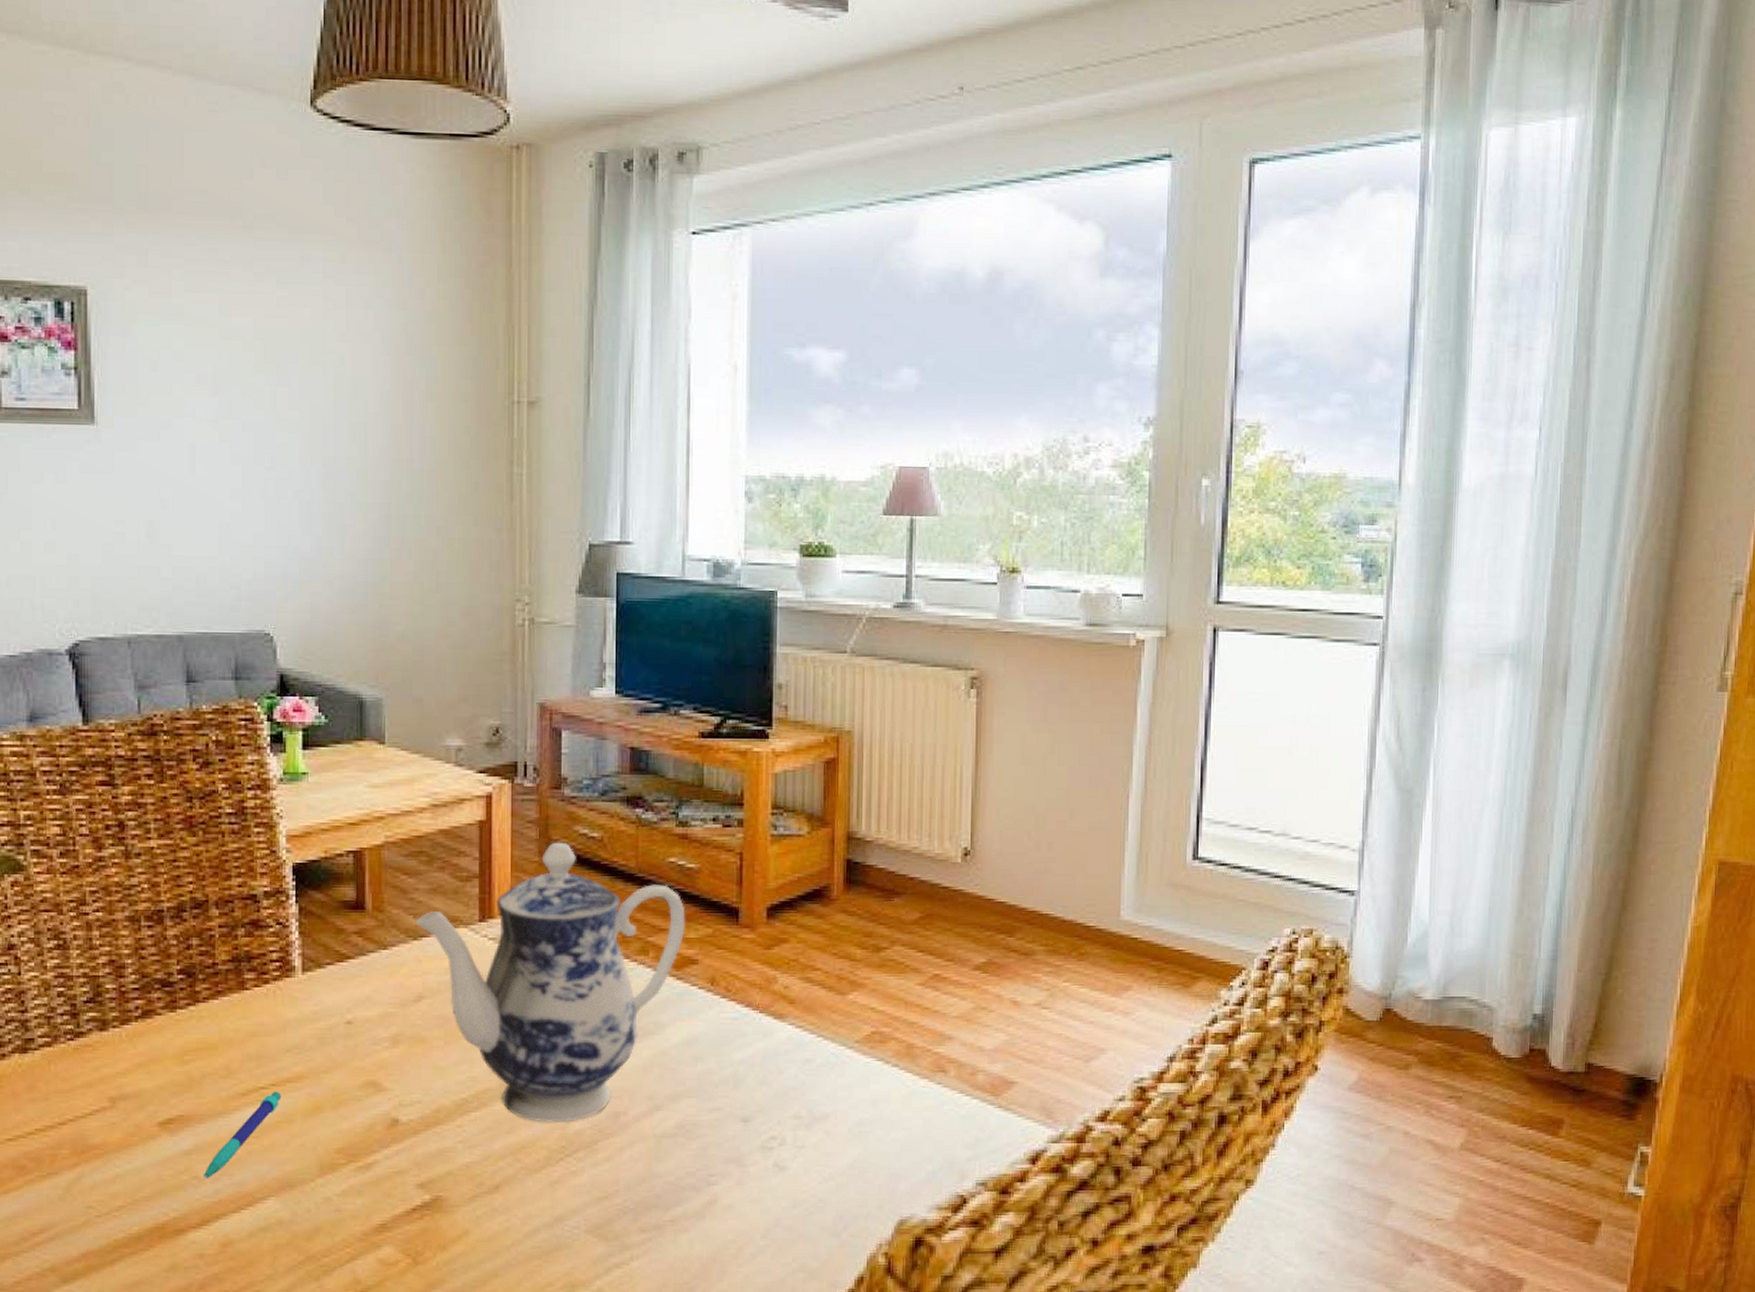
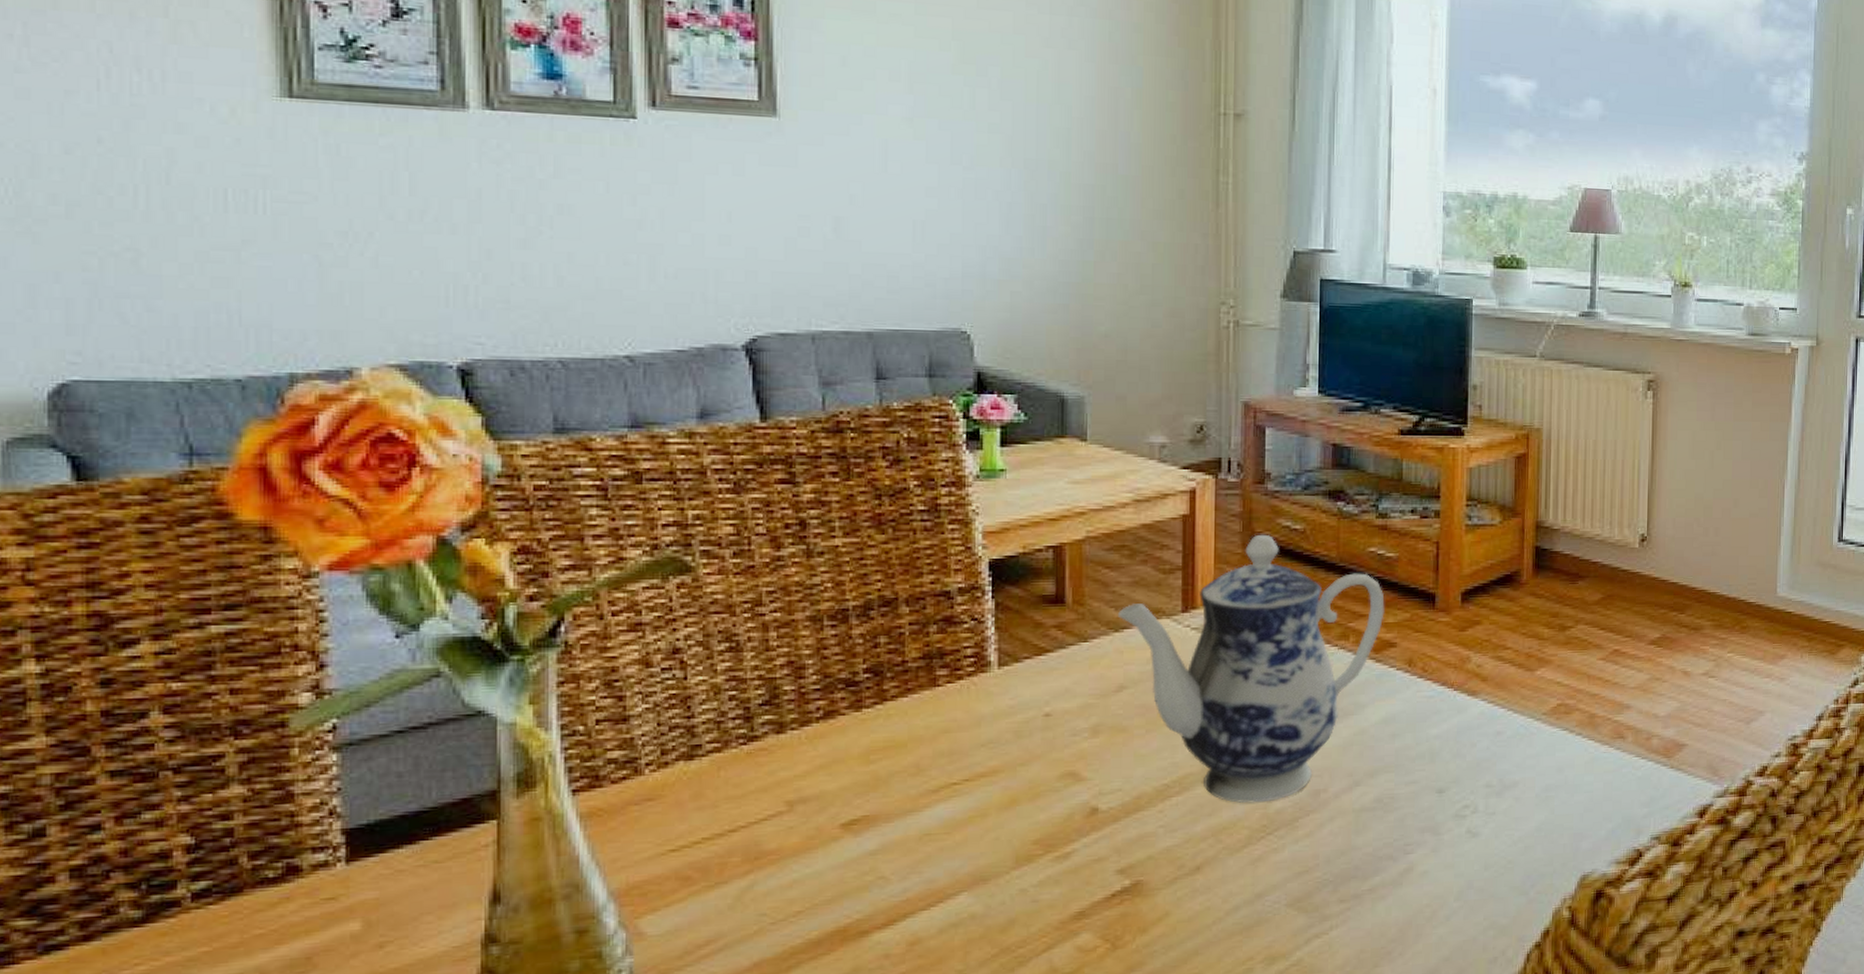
pen: present [203,1091,281,1179] -> none [889,786,974,879]

